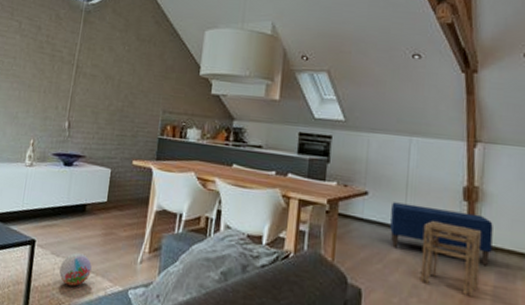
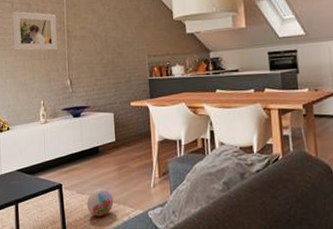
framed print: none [12,33,68,85] -> present [13,11,58,51]

